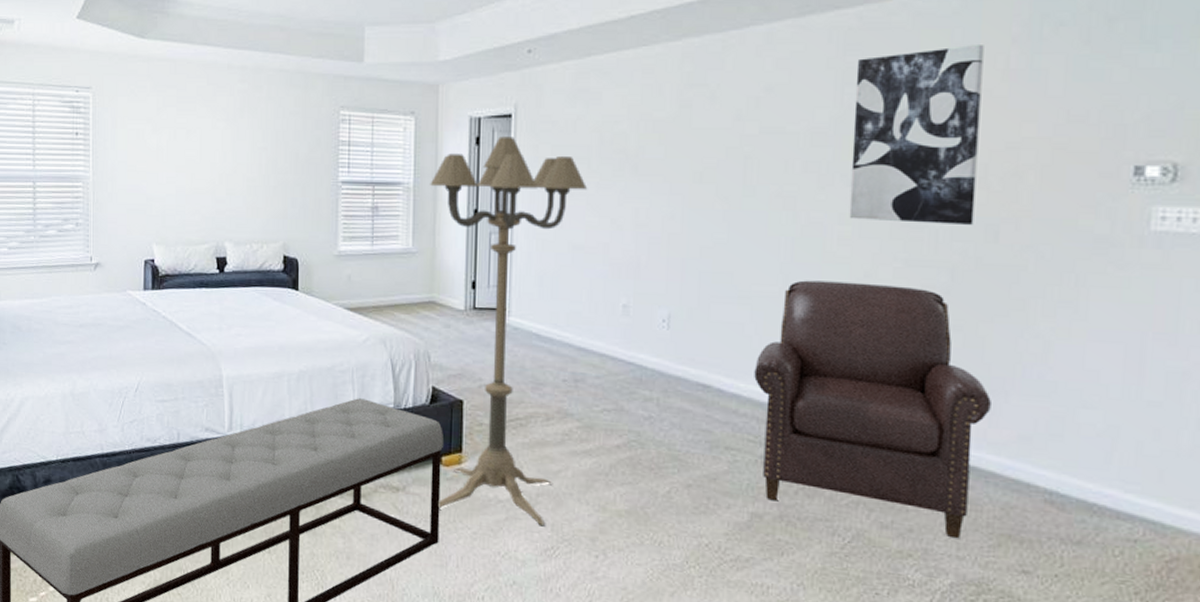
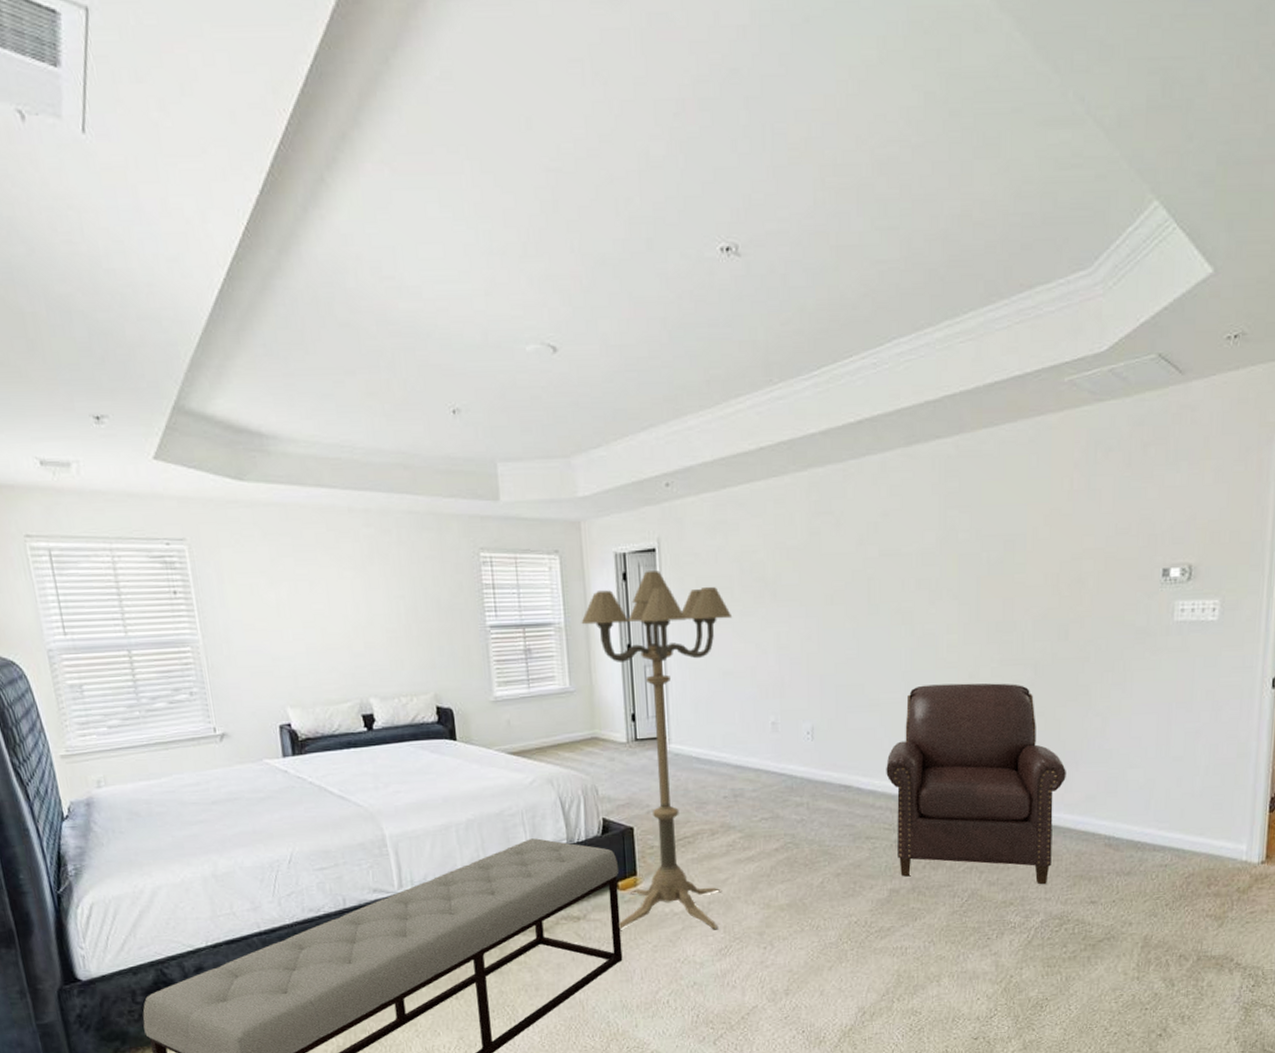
wall art: present [849,45,984,225] -> none [955,469,1054,629]

